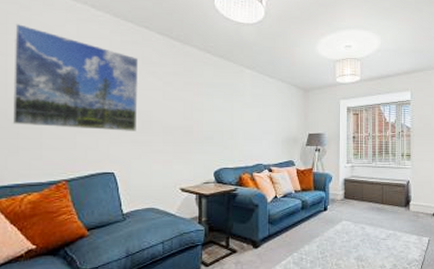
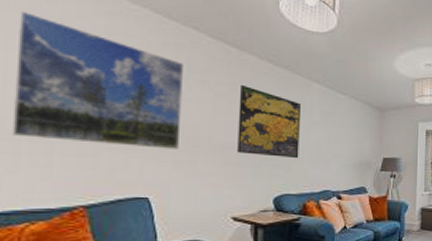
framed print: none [183,73,236,137] -> present [237,84,302,159]

